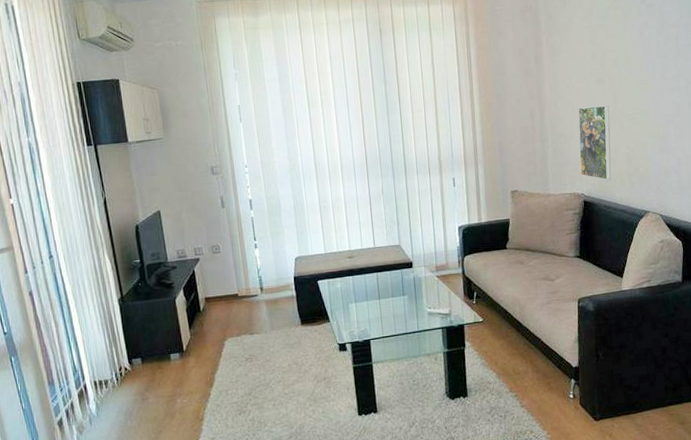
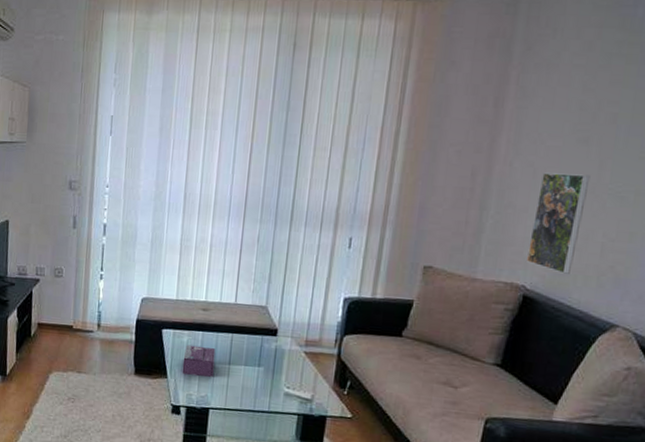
tissue box: none [340,287,368,315] -> present [182,344,216,377]

